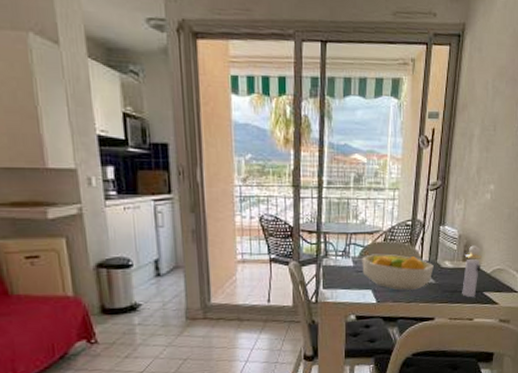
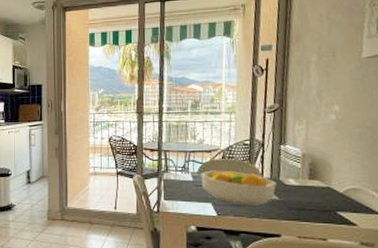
perfume bottle: present [462,245,482,297] -> none [311,164,331,216]

